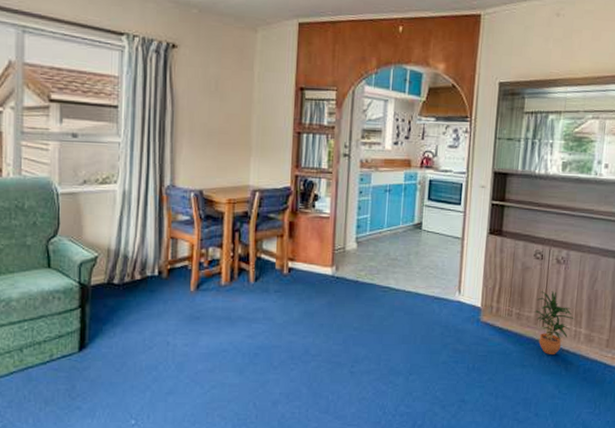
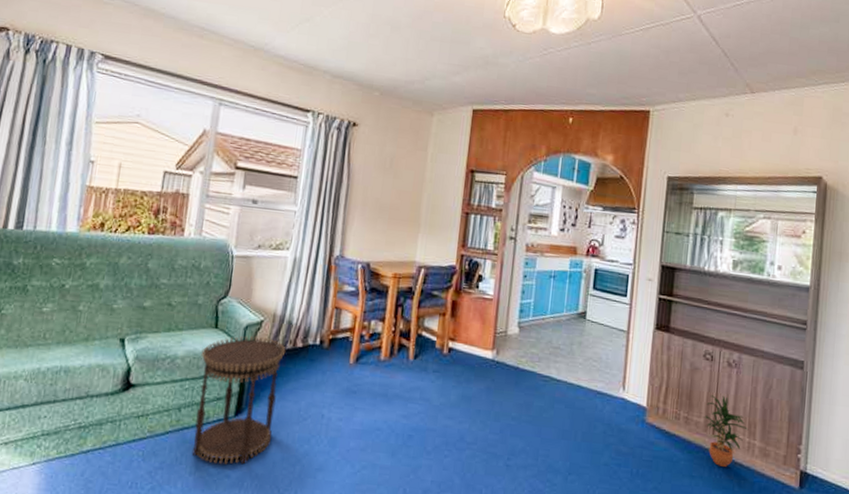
side table: none [37,273,124,397] -> present [192,336,286,465]

